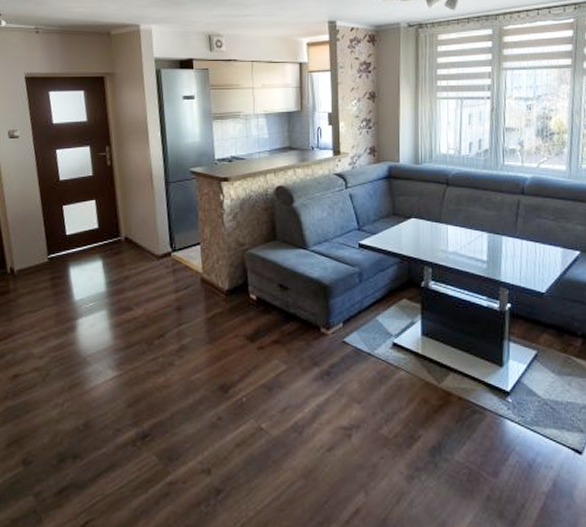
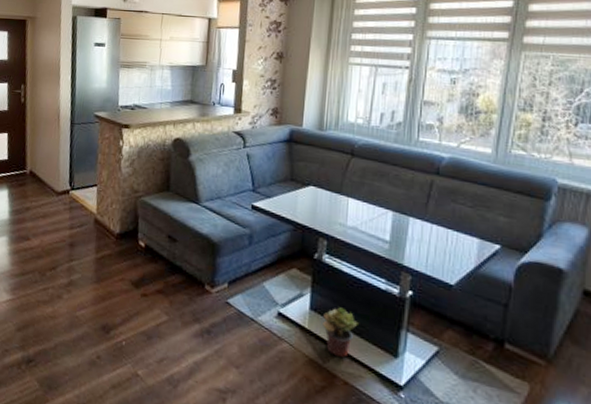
potted plant: none [434,329,466,375] -> present [323,307,358,357]

